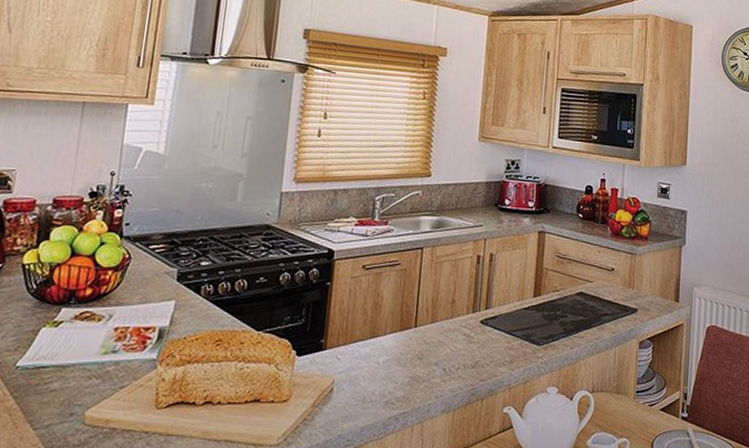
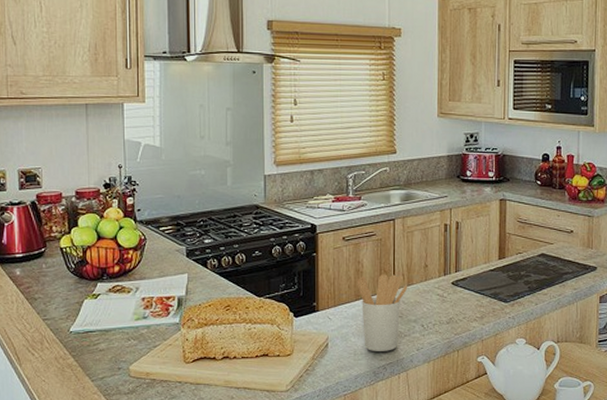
utensil holder: none [373,309,432,399] -> present [357,274,408,351]

